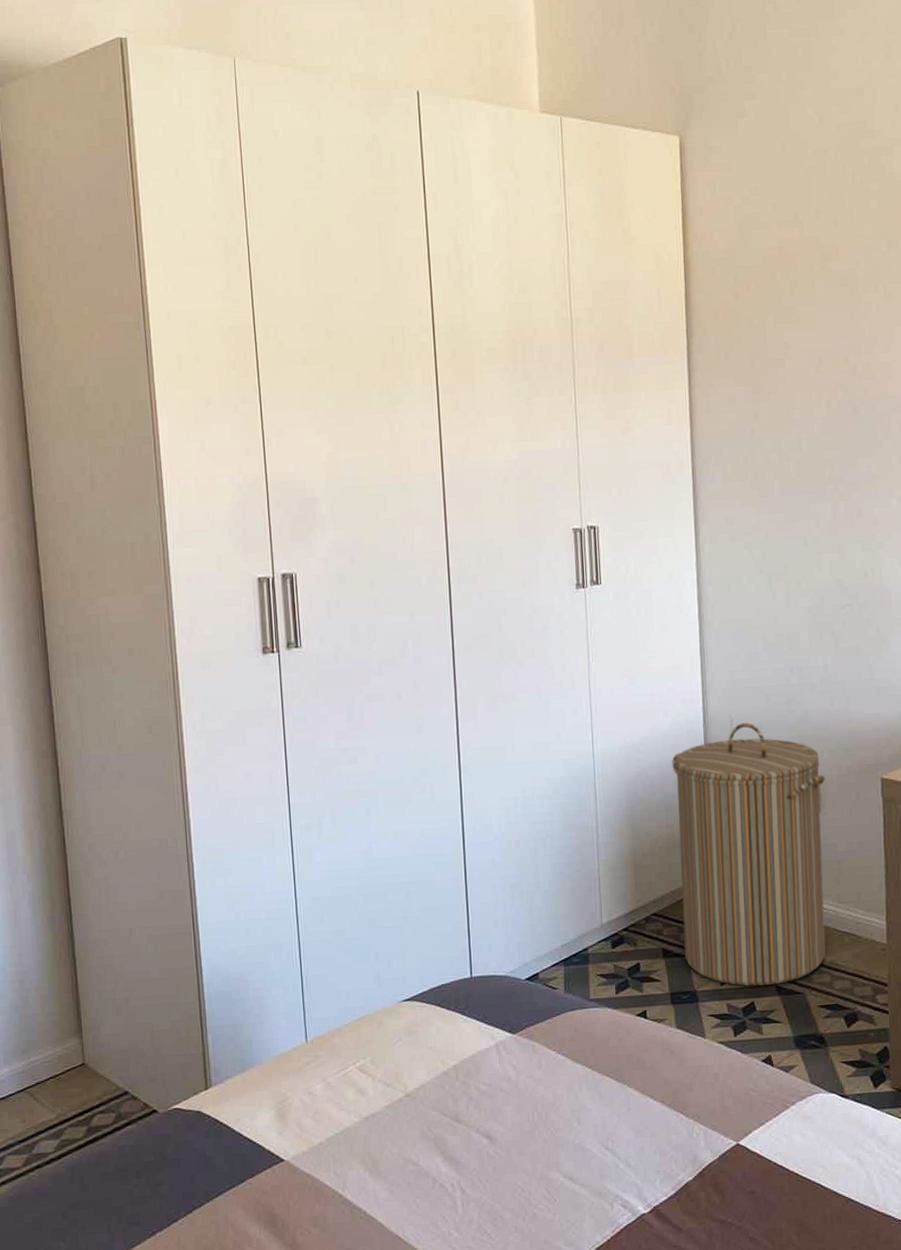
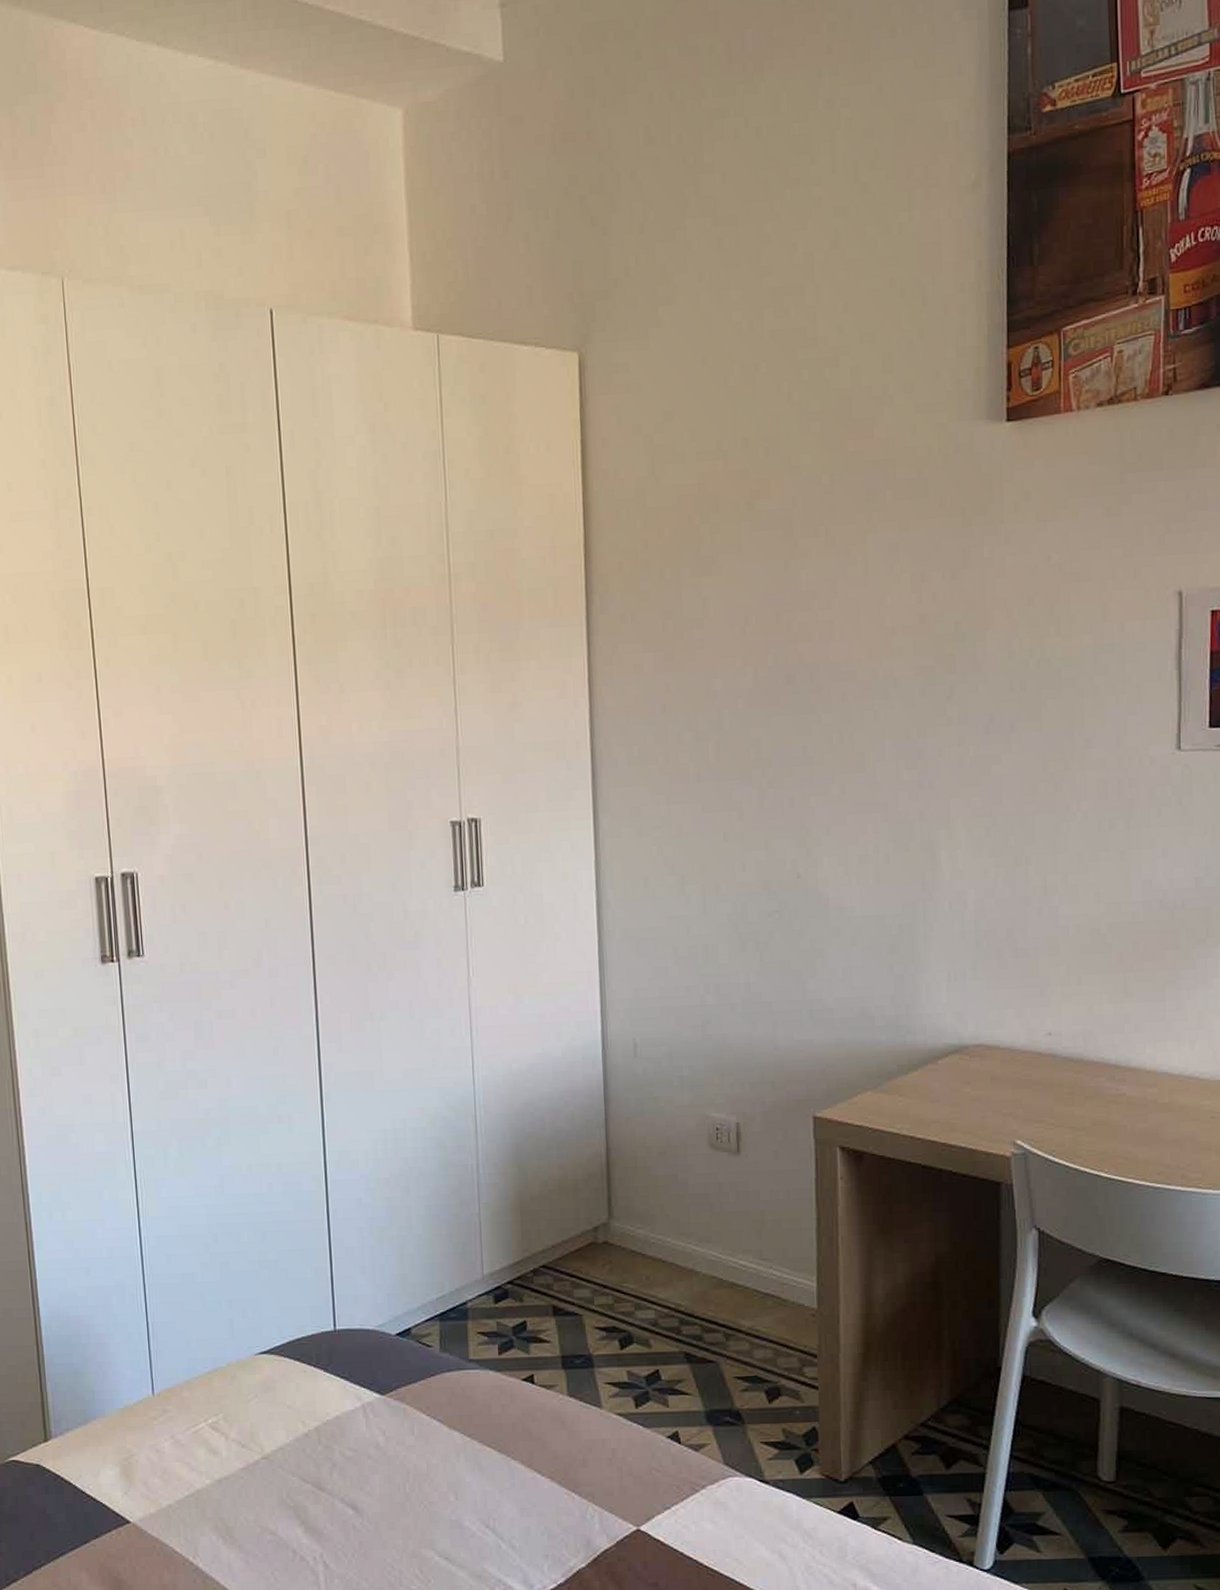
laundry hamper: present [672,722,827,986] -> none [565,1048,746,1352]

